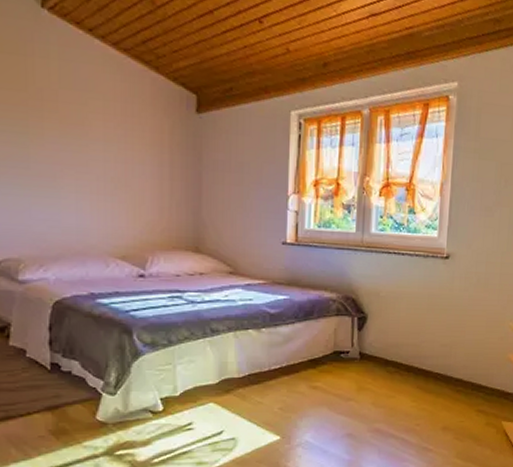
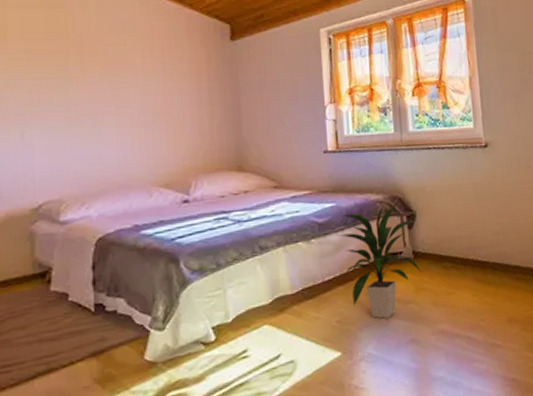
indoor plant: none [289,301,367,411] -> present [338,202,423,319]

